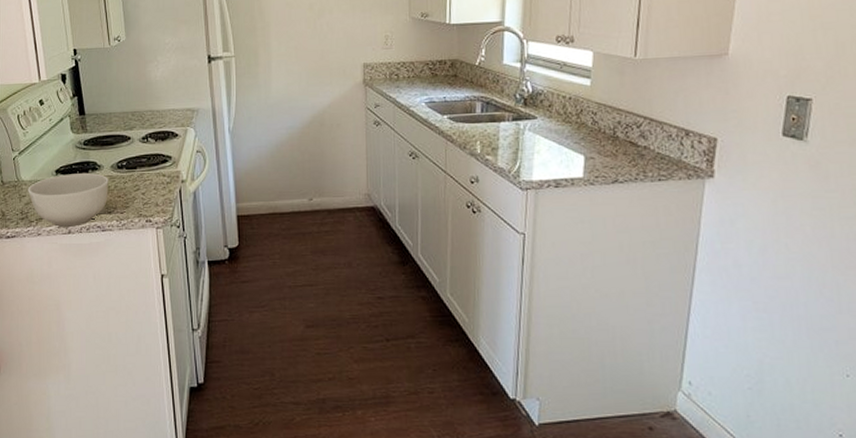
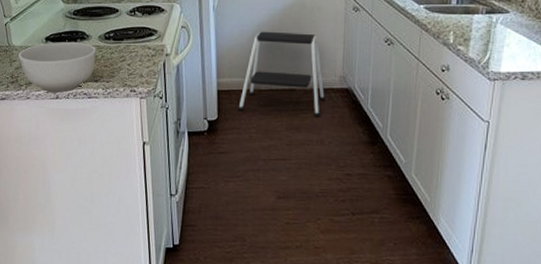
step stool: none [260,151,351,239] -> present [238,31,326,117]

